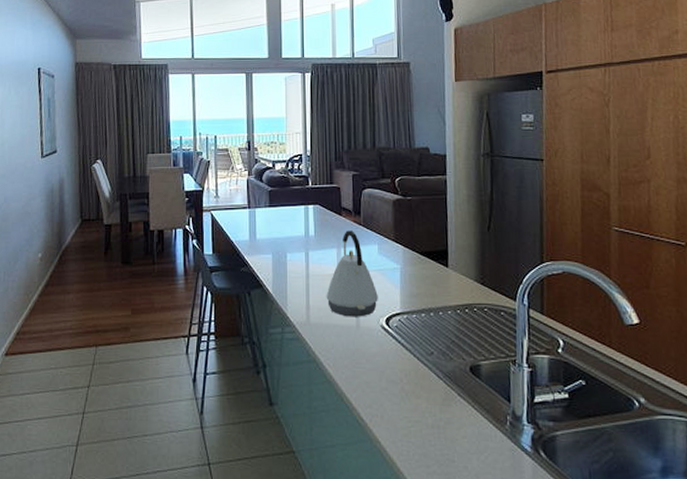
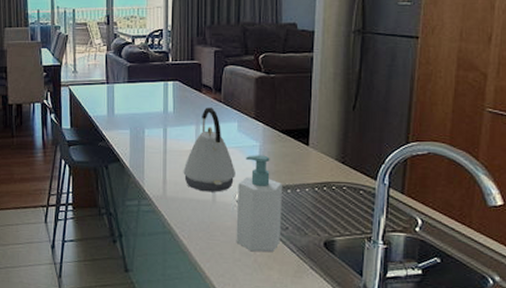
soap bottle: none [381,277,427,380] -> present [236,155,283,253]

